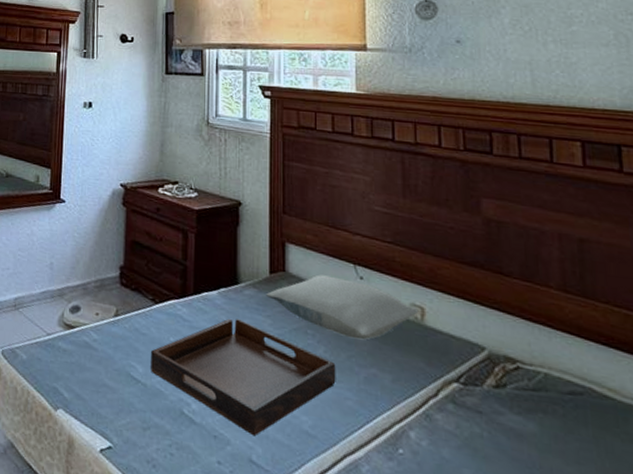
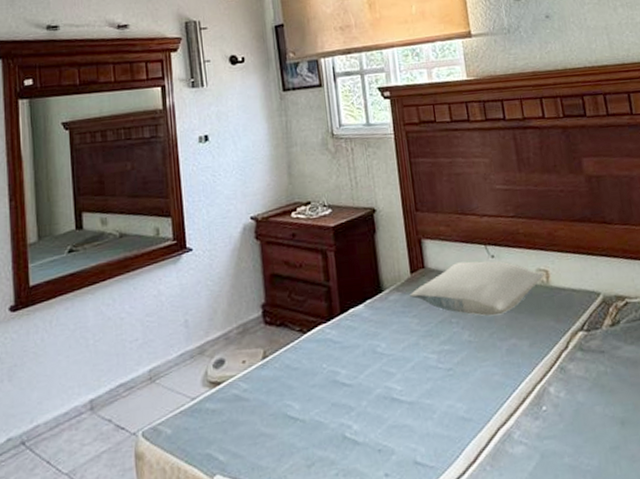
serving tray: present [151,318,336,437] -> none [305,326,483,438]

